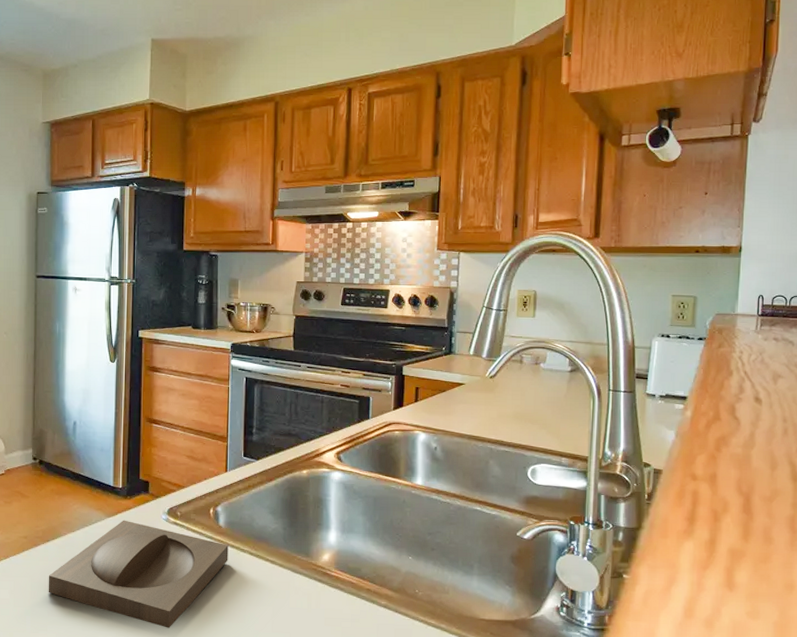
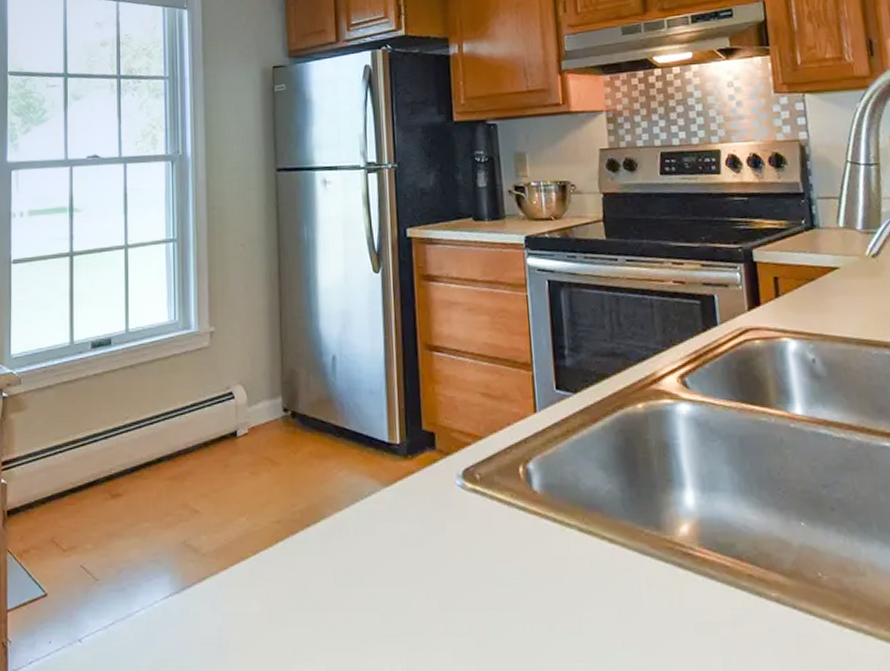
decorative tray: present [48,520,229,628] -> none [311,489,551,648]

